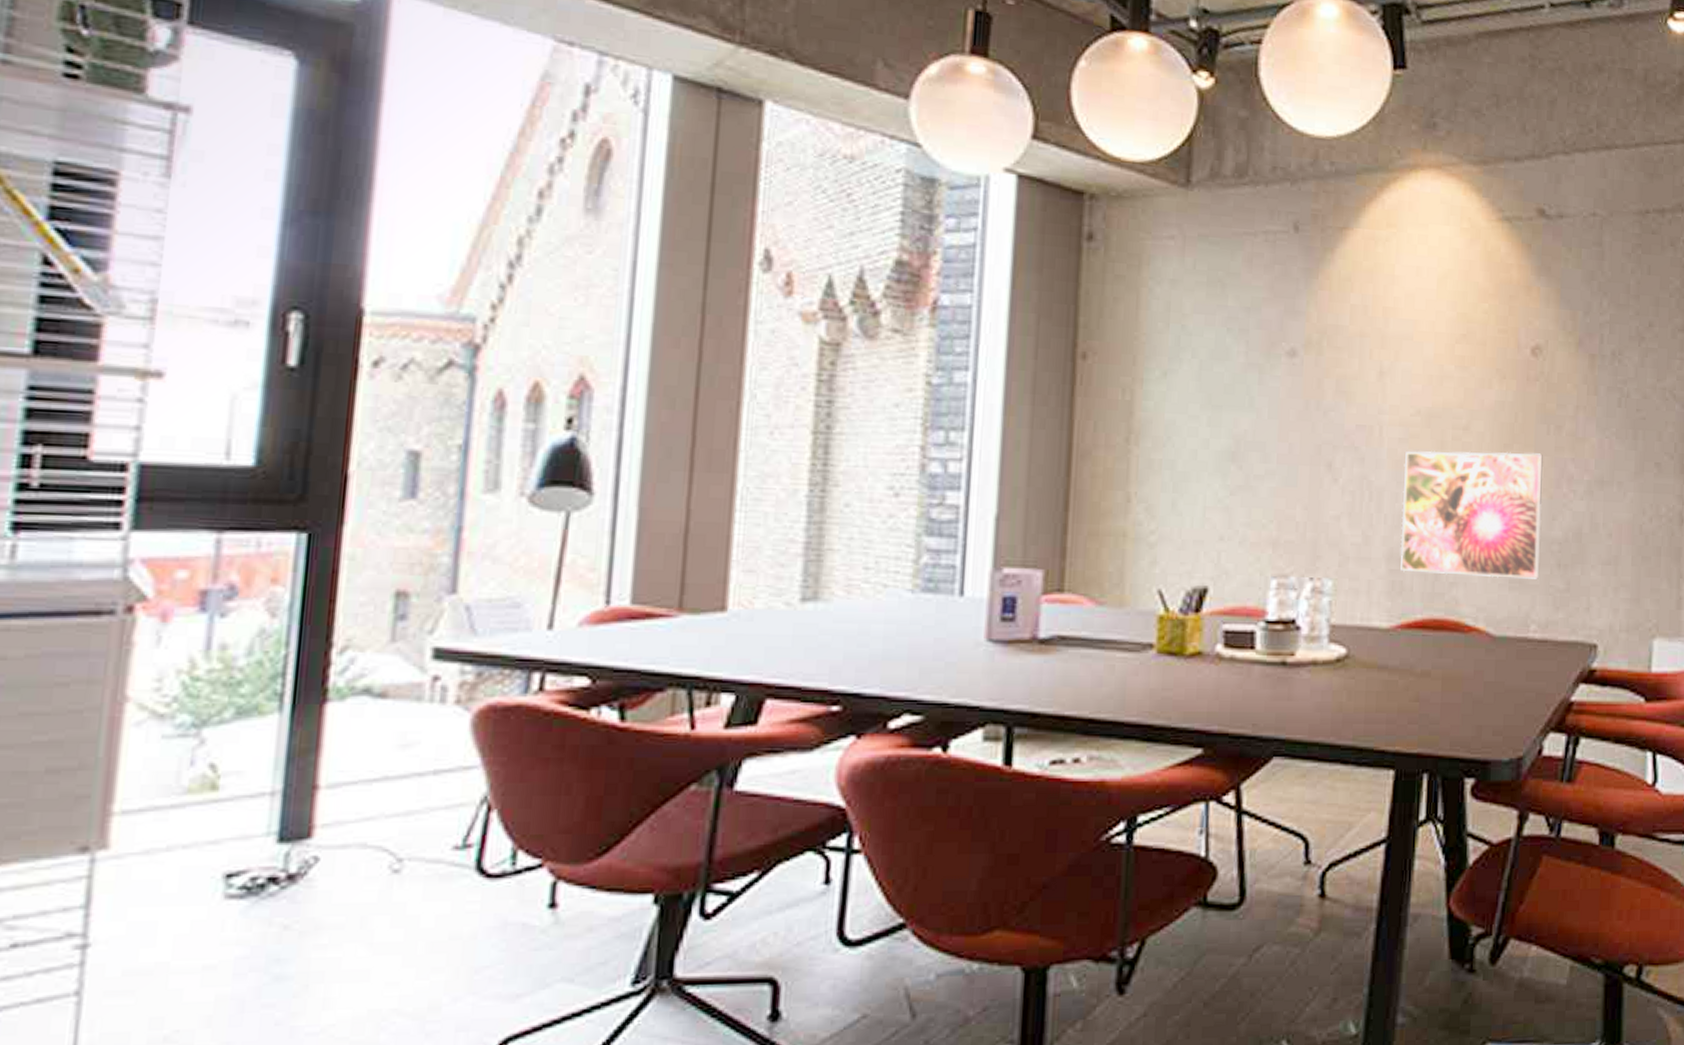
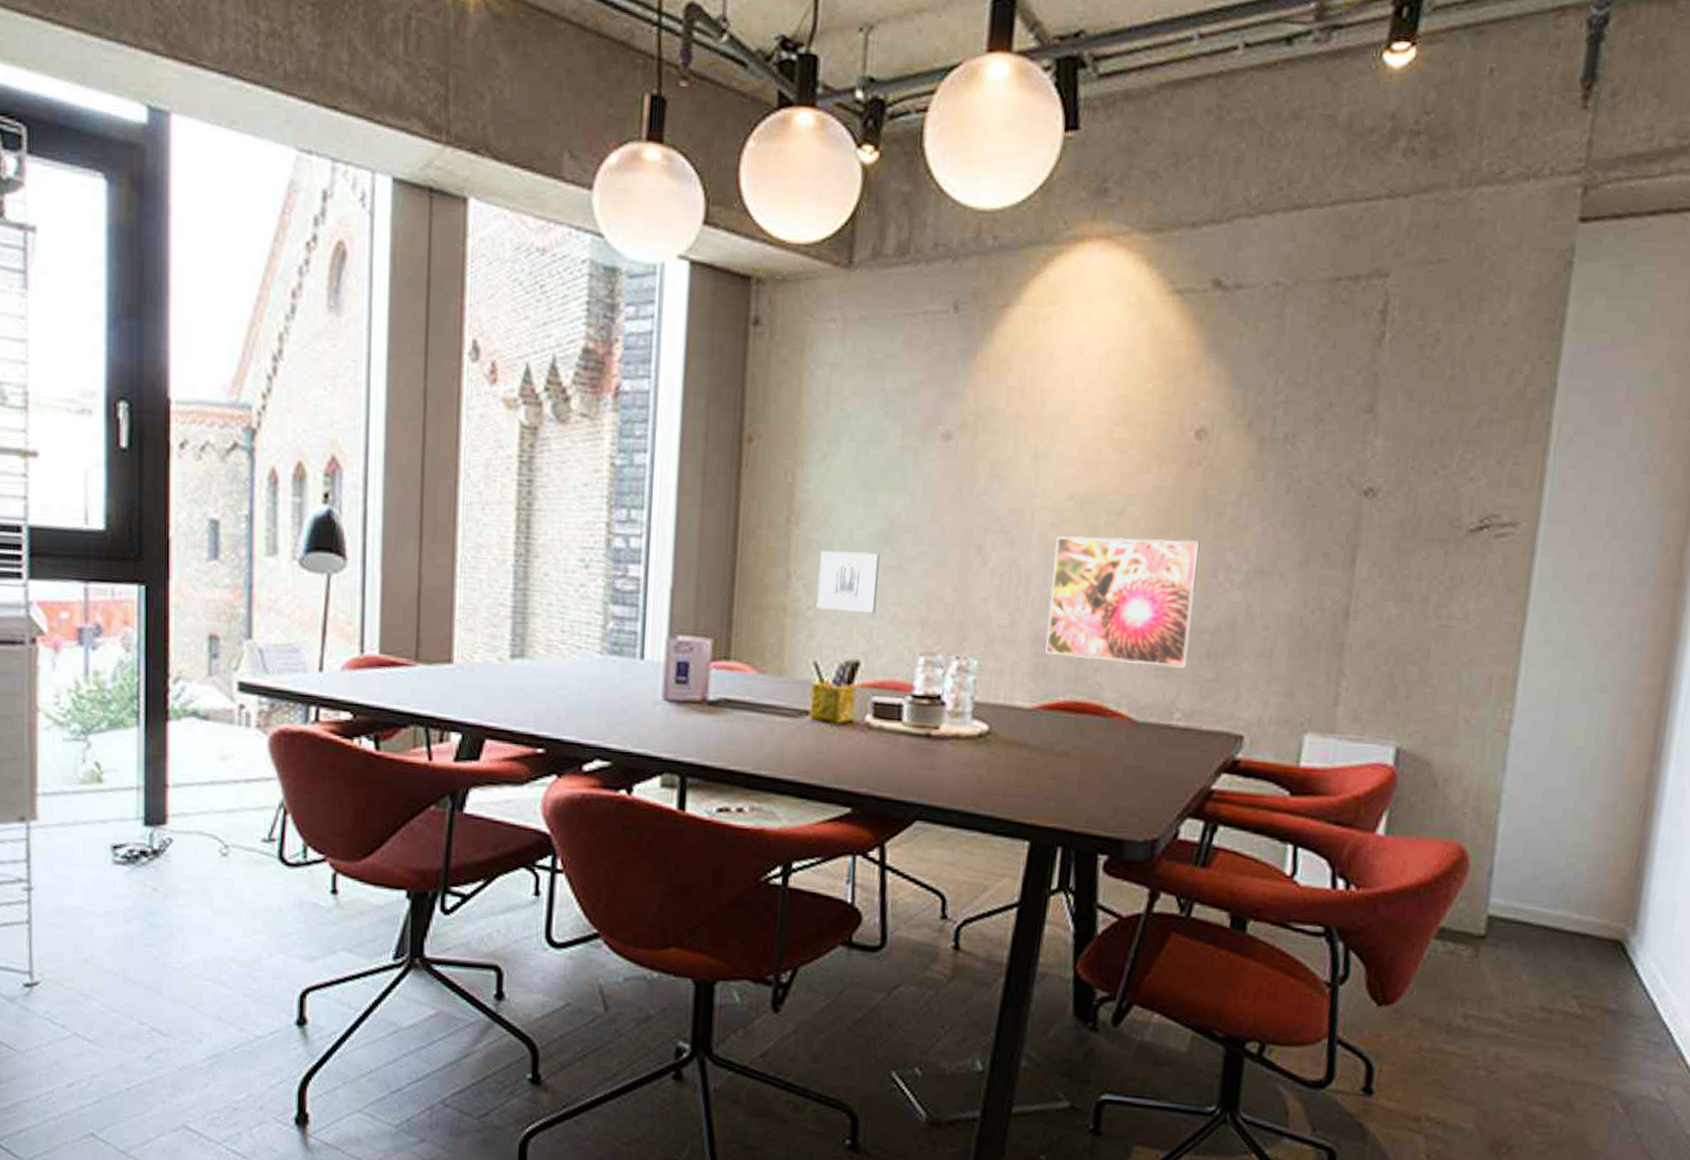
wall art: none [1160,471,1226,535] -> present [817,550,880,613]

